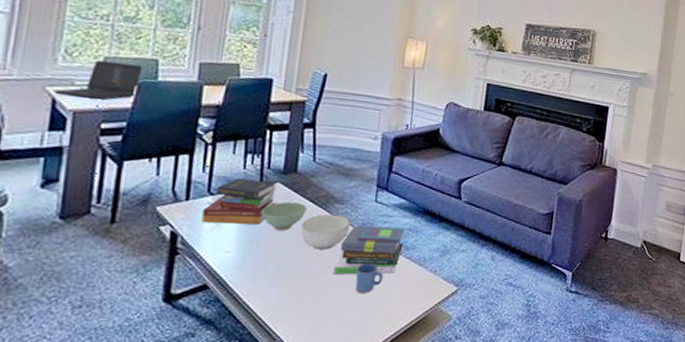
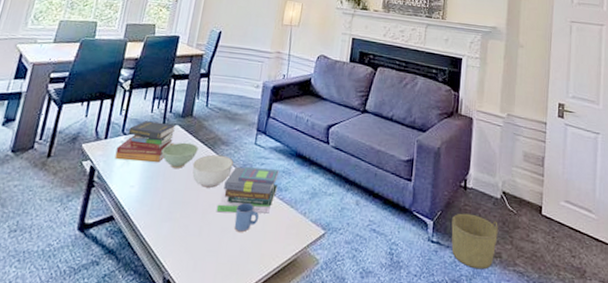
laptop computer: present [53,59,143,100] -> none [22,23,86,54]
basket: none [590,263,637,314] -> present [451,213,498,270]

